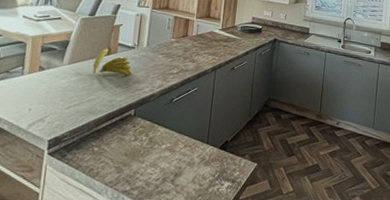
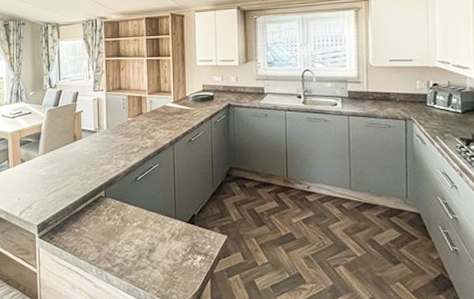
banana: present [92,48,132,76] -> none [63,135,97,161]

